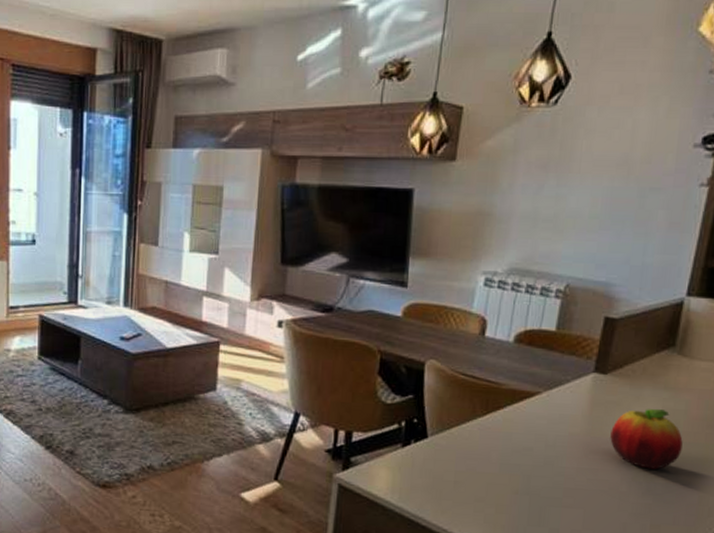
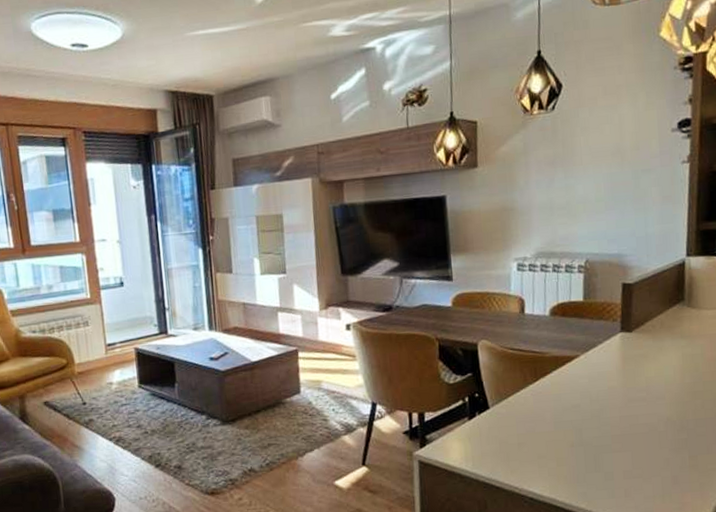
fruit: present [610,409,683,470] -> none [643,356,704,409]

